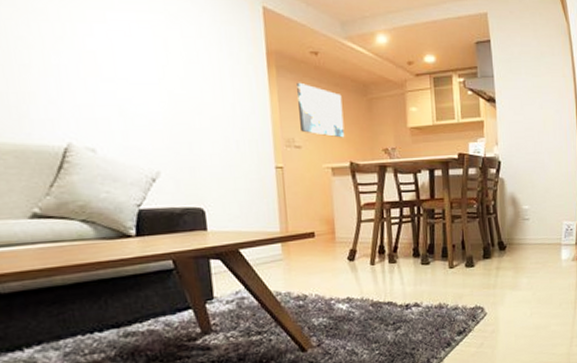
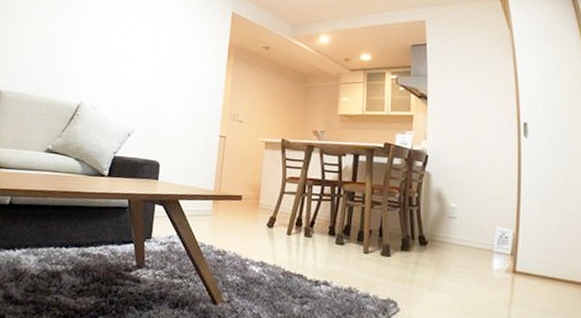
wall art: present [297,82,345,138] -> none [245,70,283,118]

